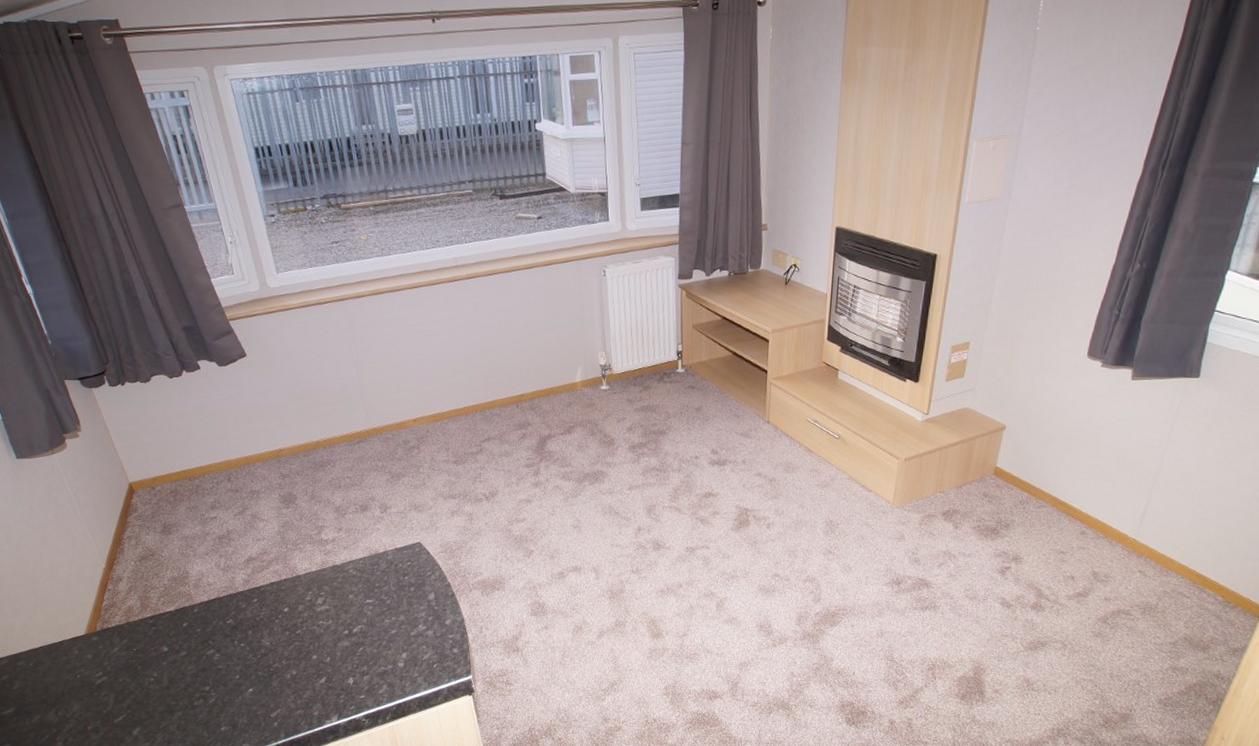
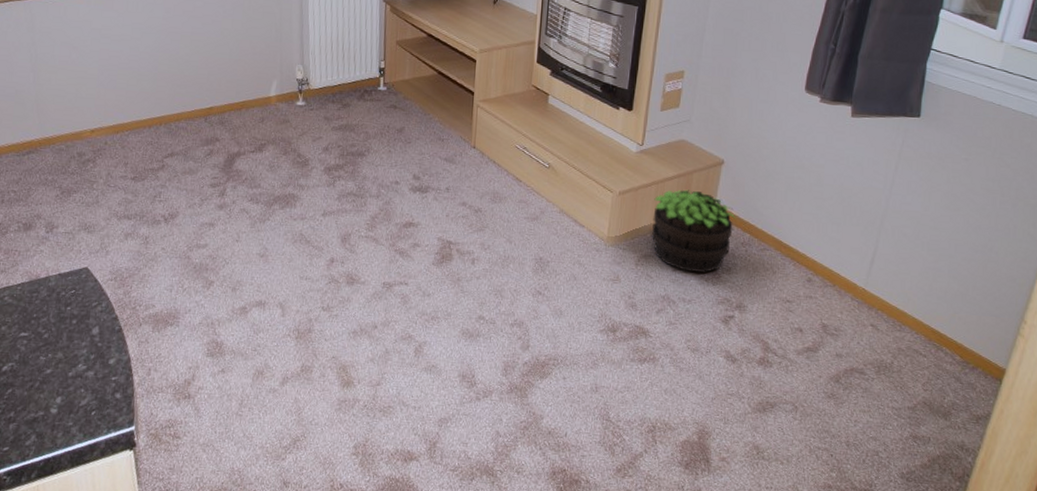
potted plant: none [934,454,1015,530] -> present [651,189,736,273]

